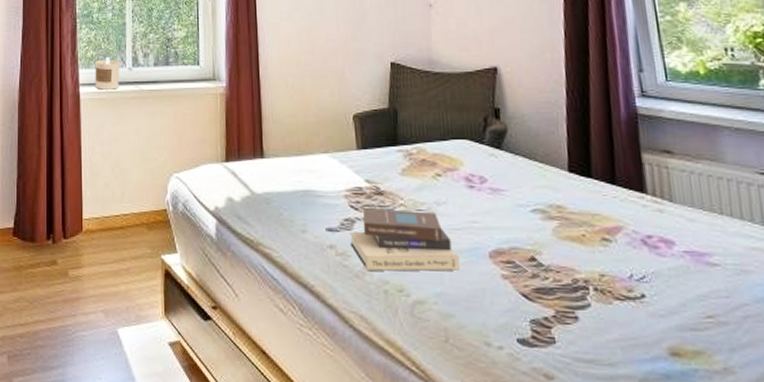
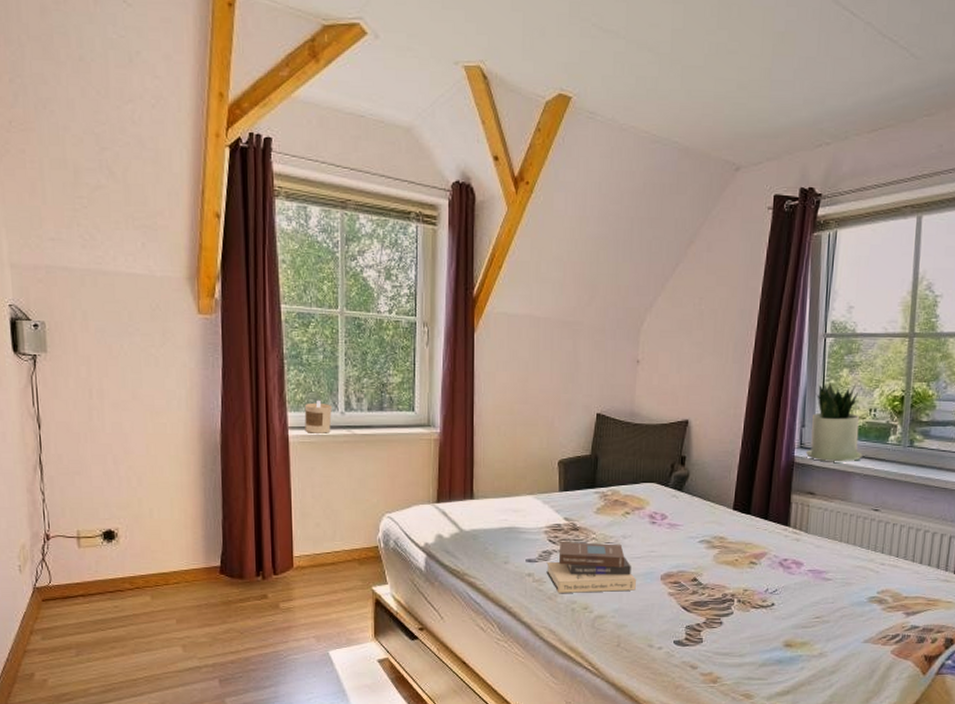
planter: none [649,19,728,113] -> present [805,383,863,462]

